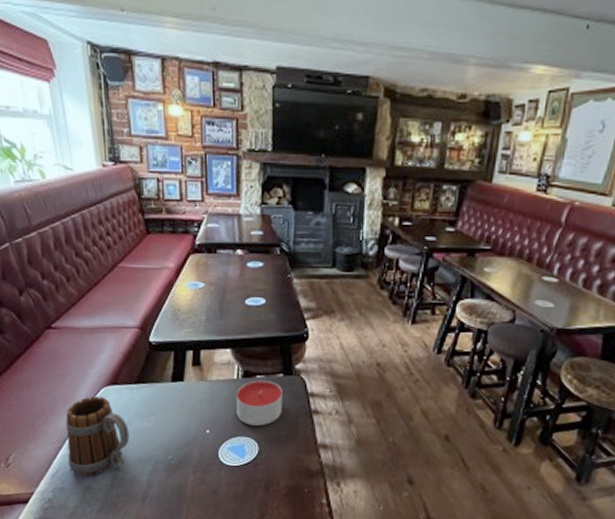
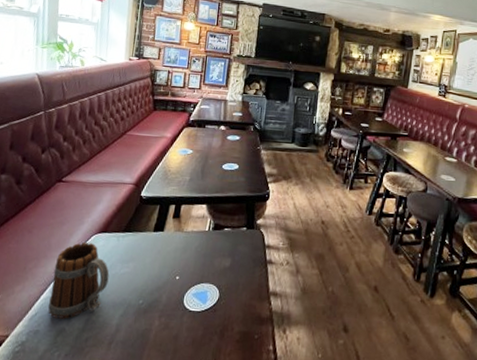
candle: present [236,379,283,426] -> none [204,231,245,274]

